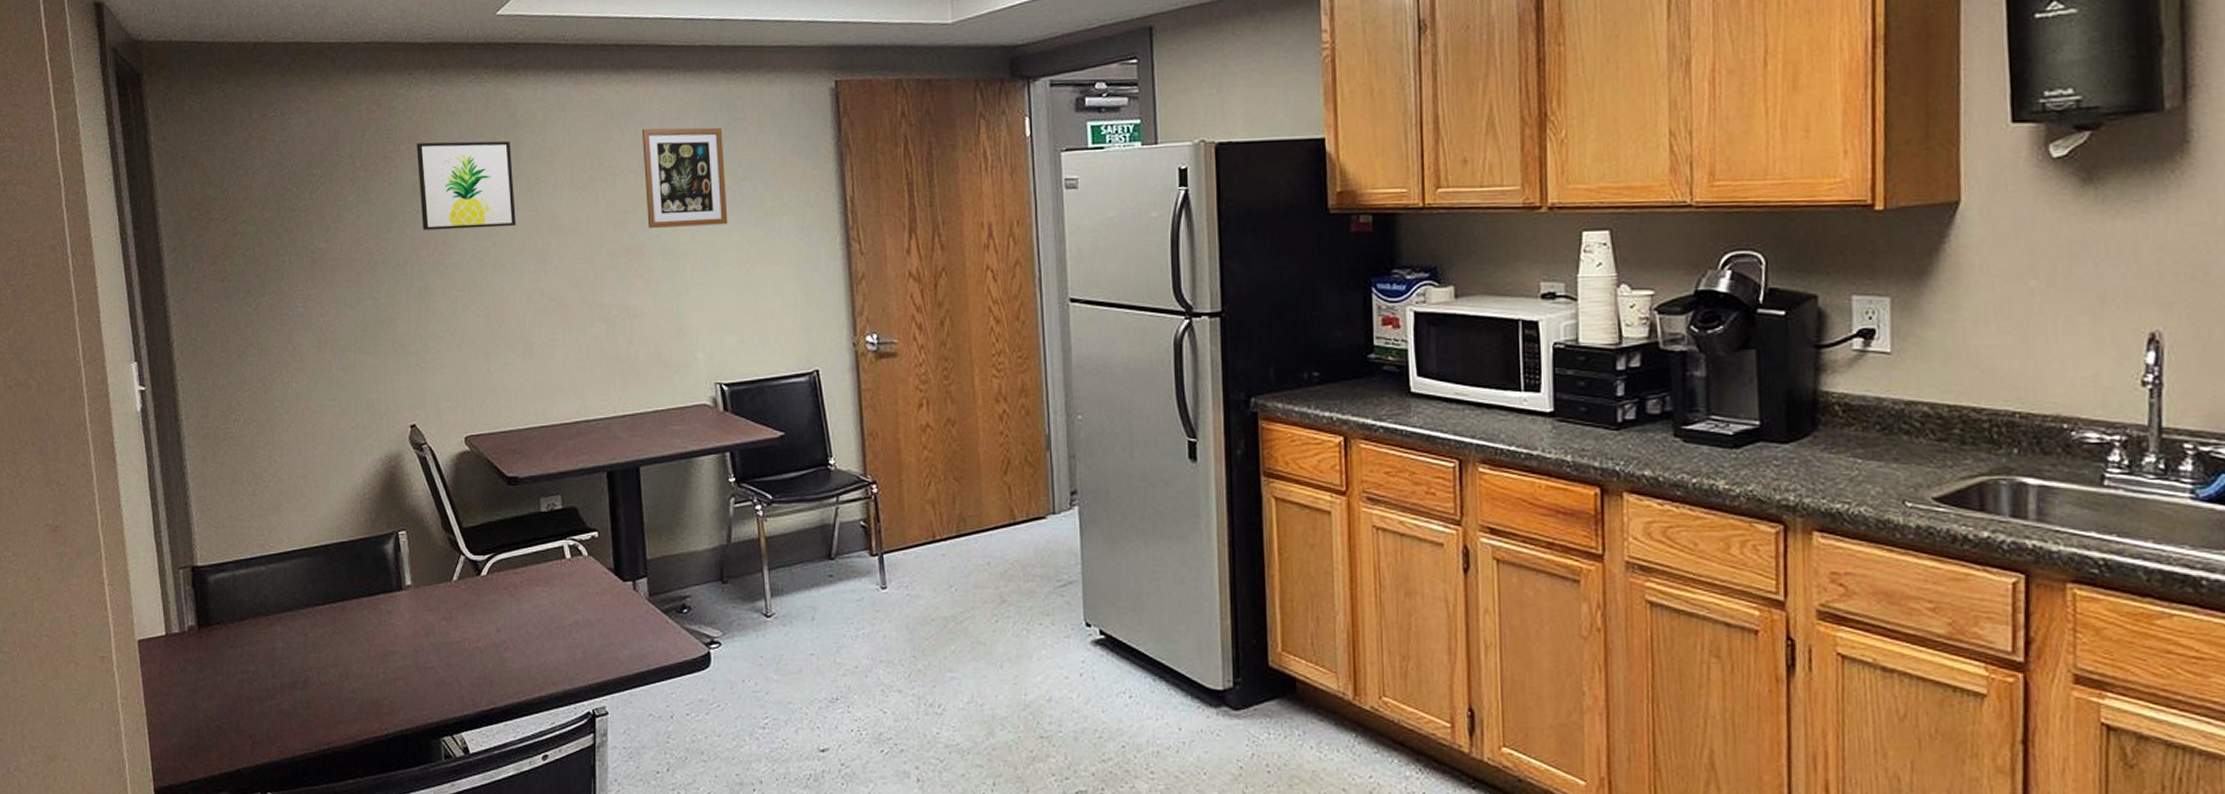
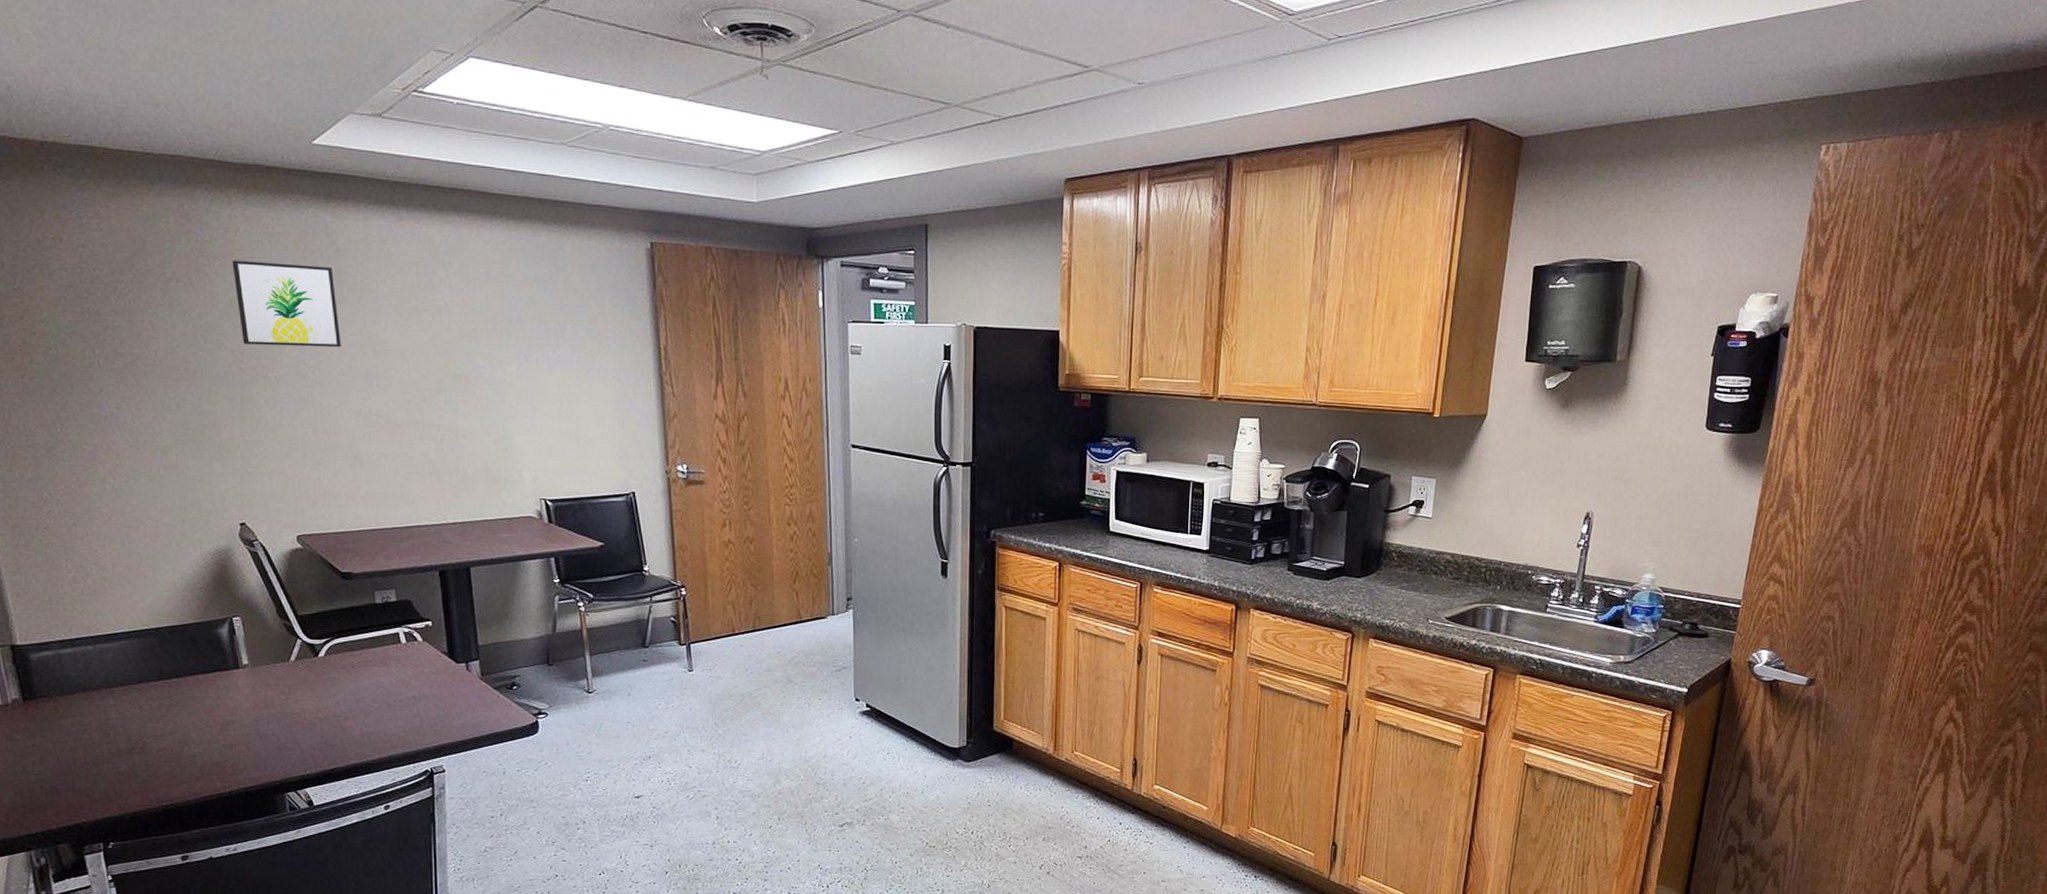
picture frame: present [642,127,728,228] -> none [467,268,551,362]

